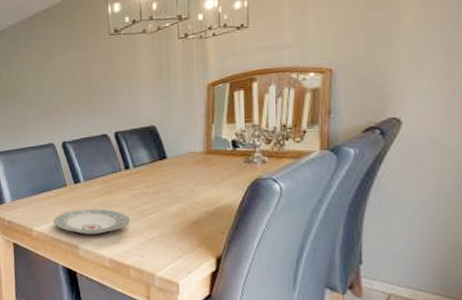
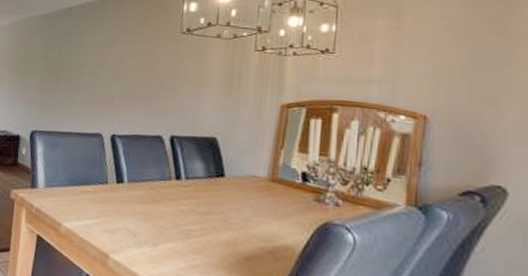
plate: present [54,209,130,235] -> none [86,212,173,247]

